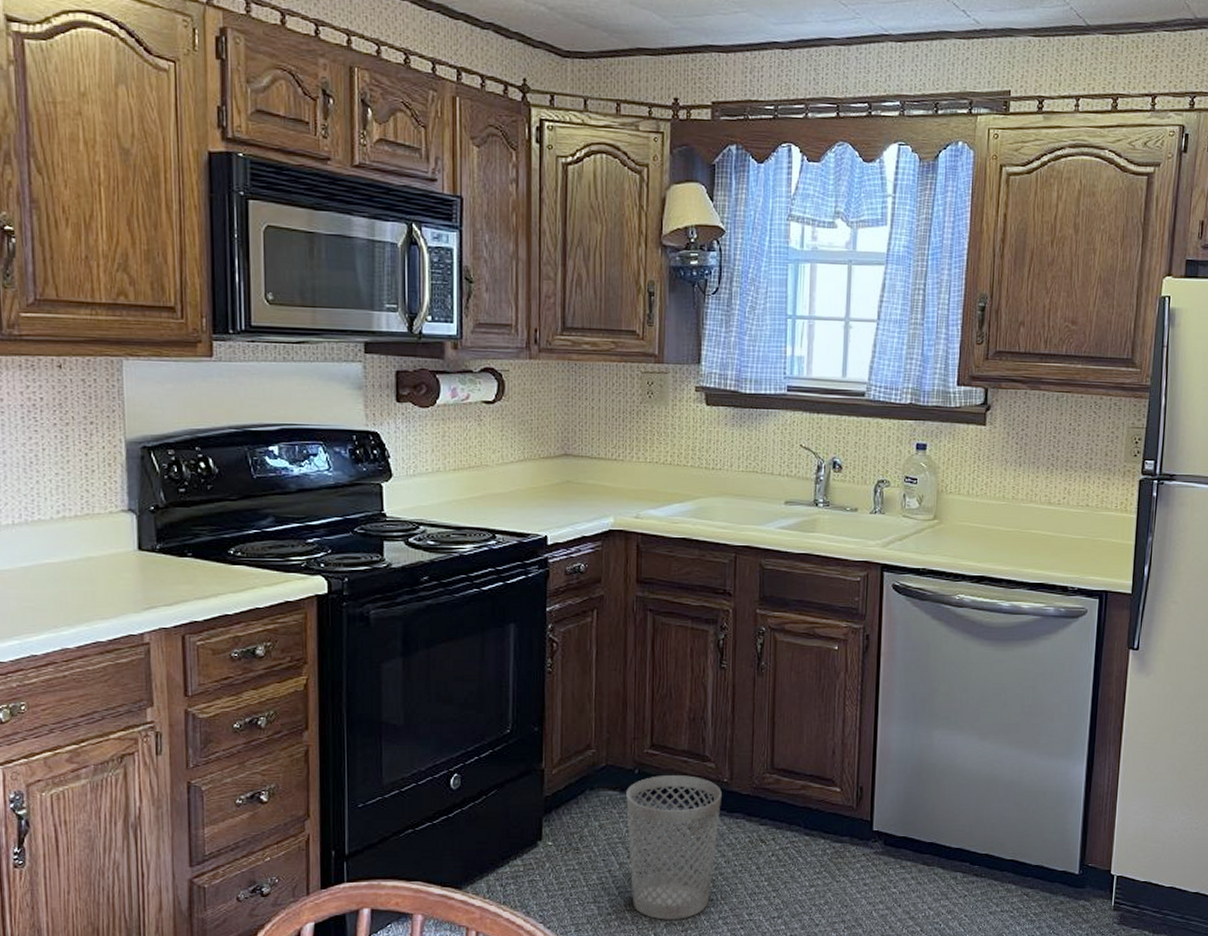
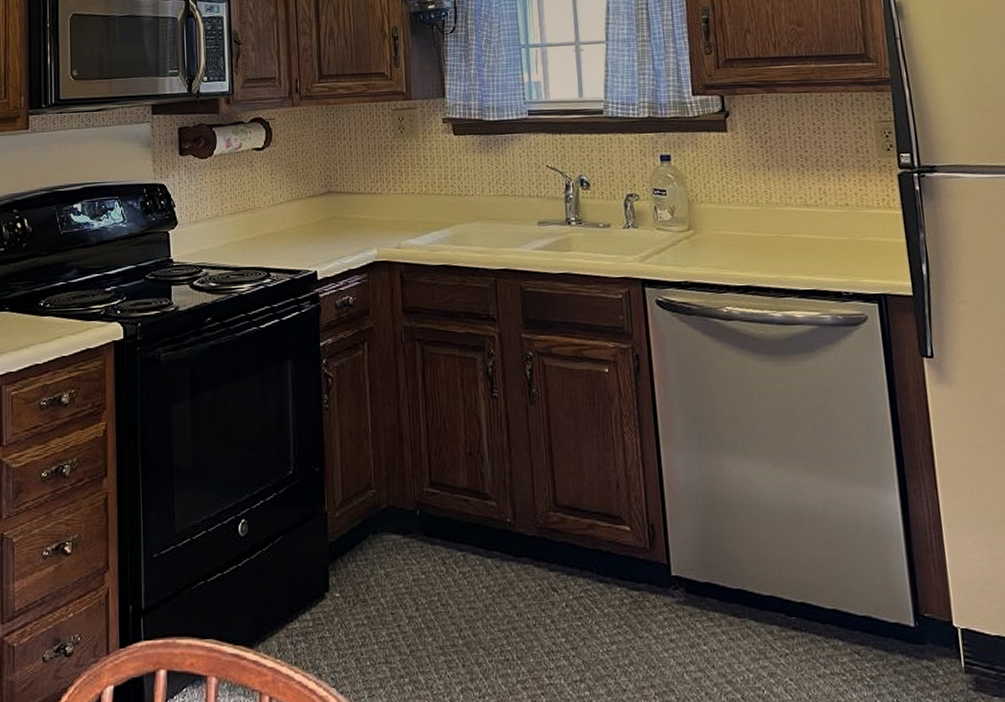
wastebasket: present [626,775,722,920] -> none [409,516,507,684]

